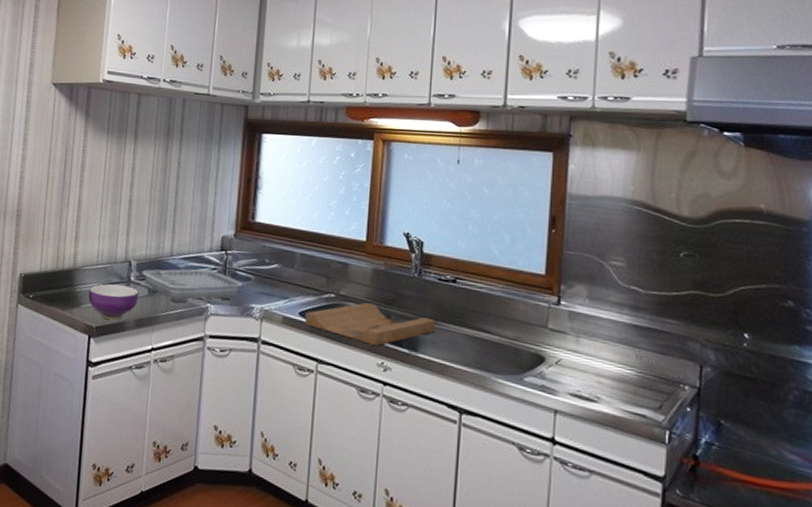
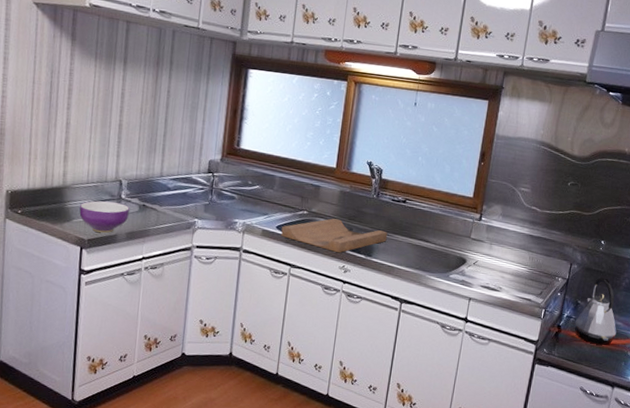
dish rack: present [142,268,243,304] -> none [132,188,228,219]
kettle: none [718,386,791,490] -> present [574,277,617,345]

